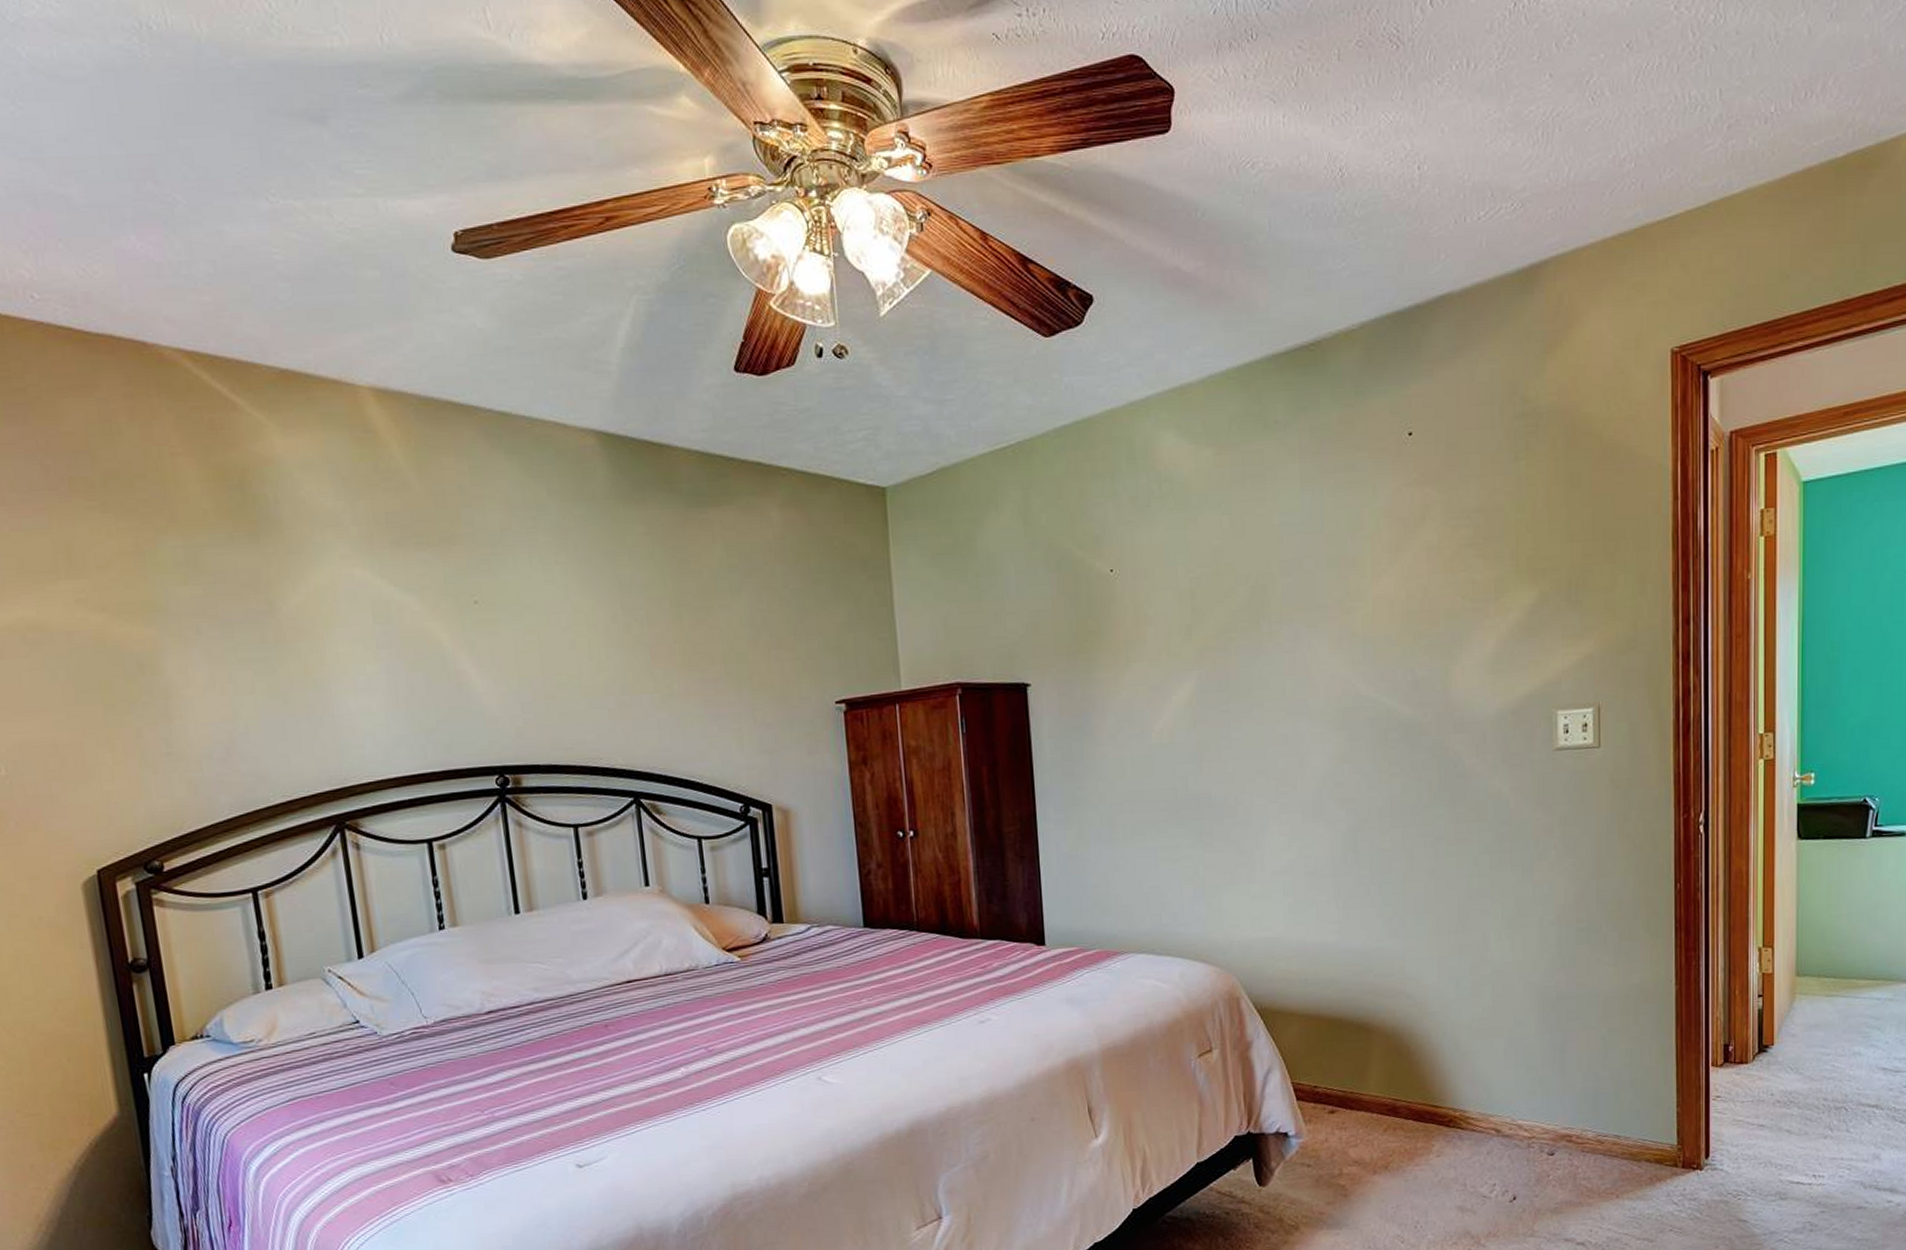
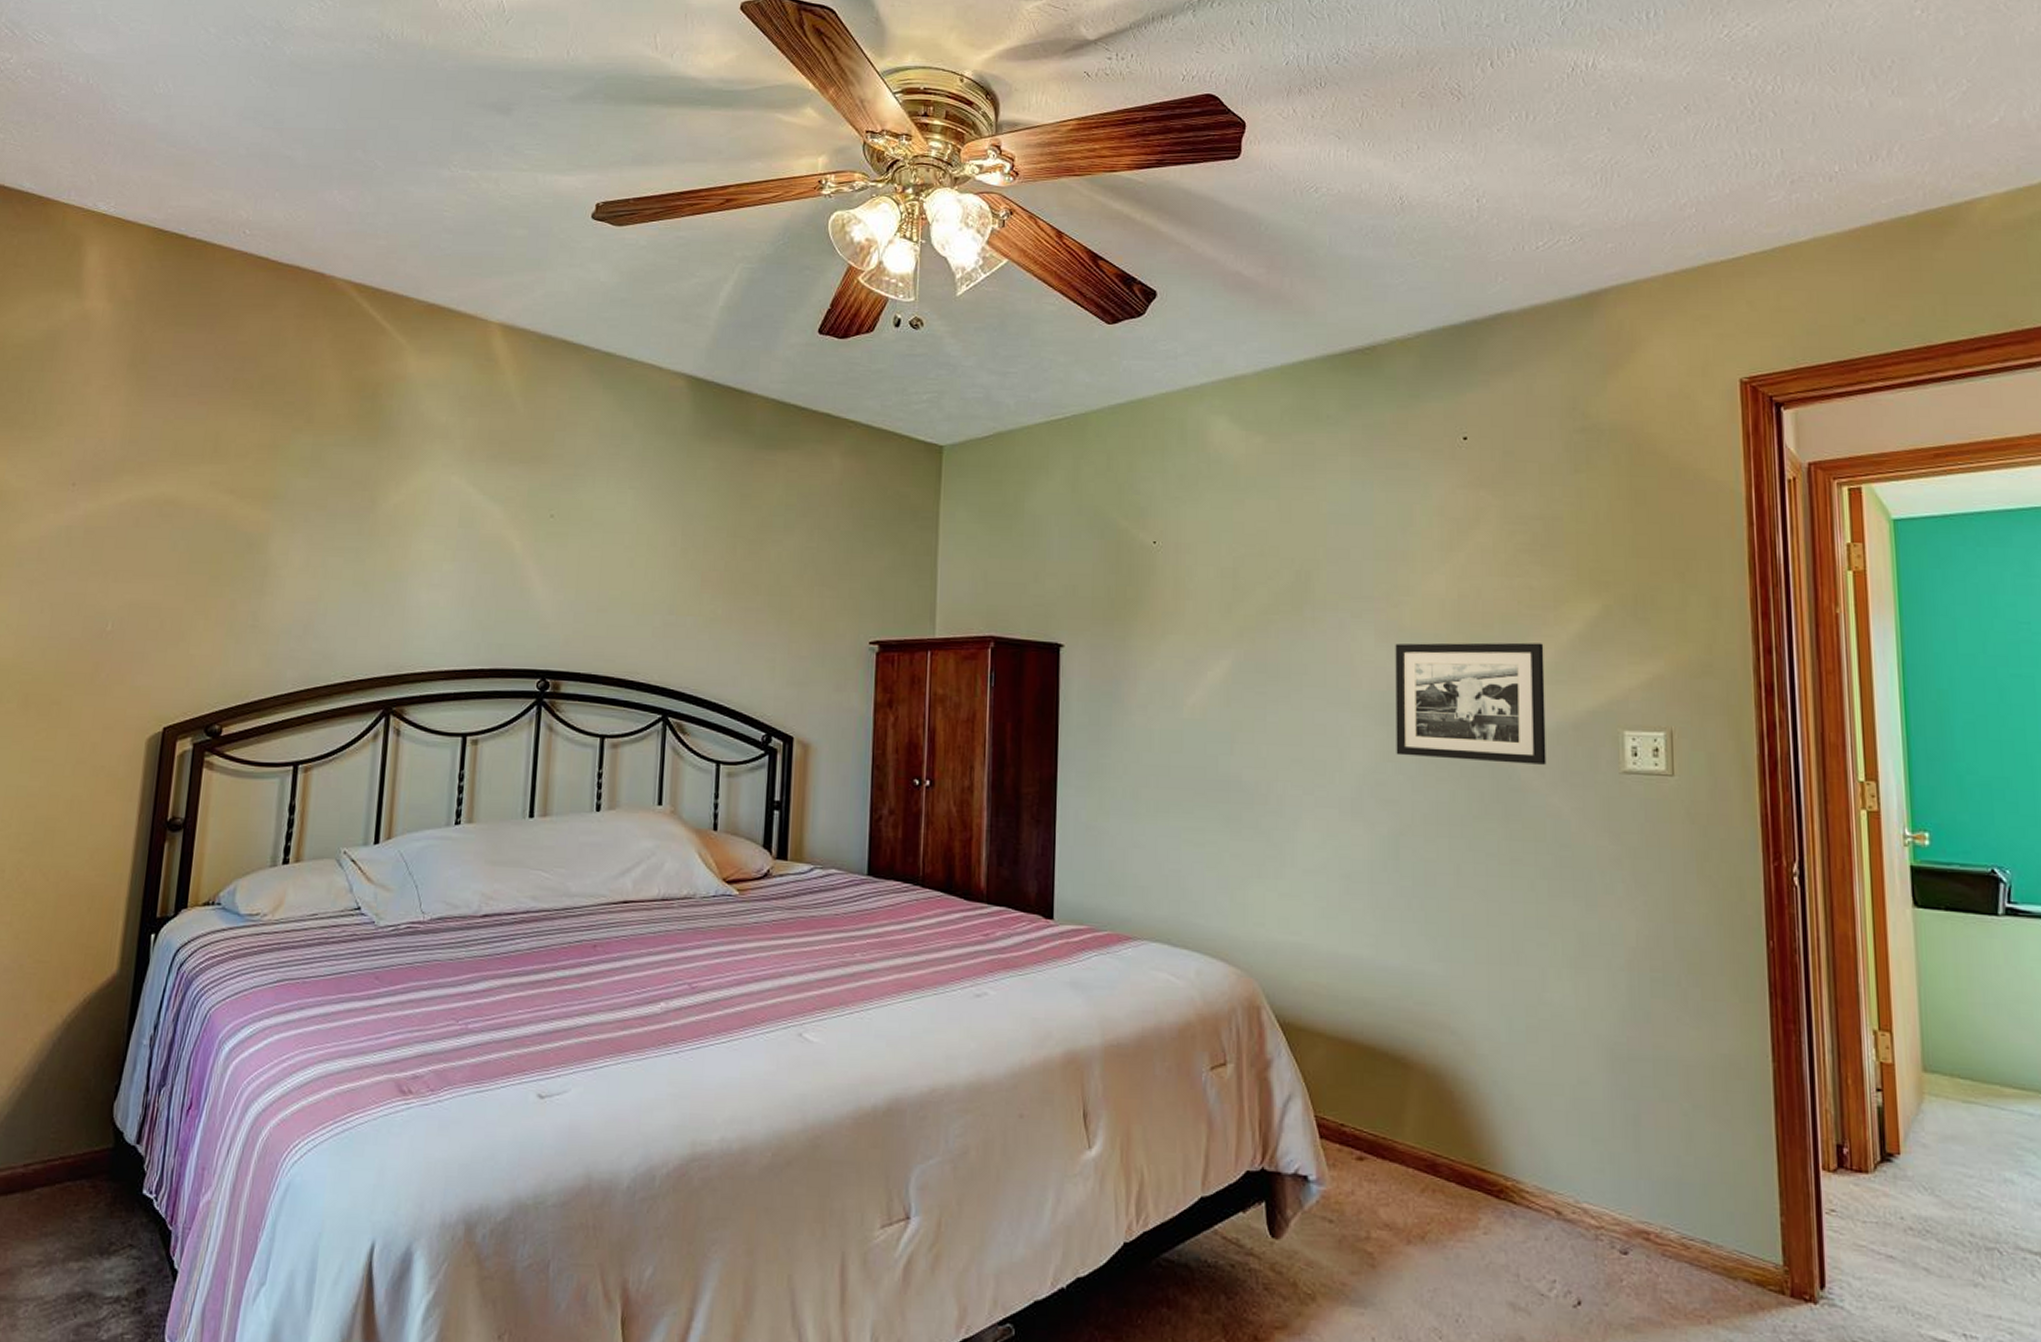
picture frame: none [1348,635,1488,757] -> present [1395,642,1546,765]

